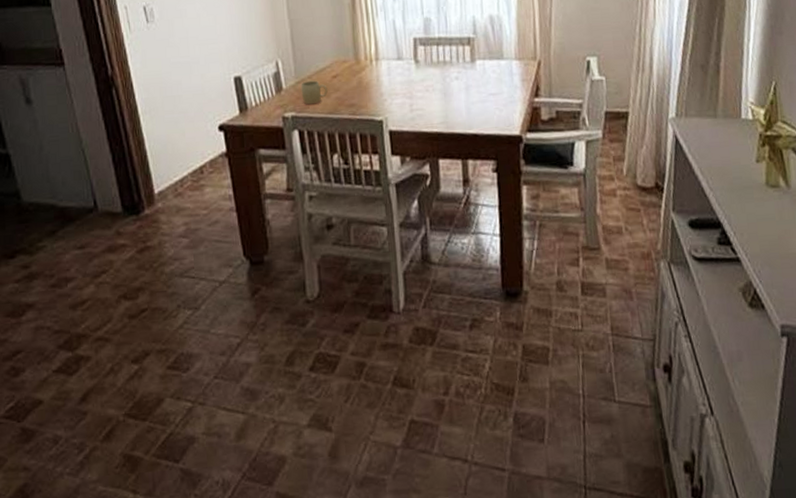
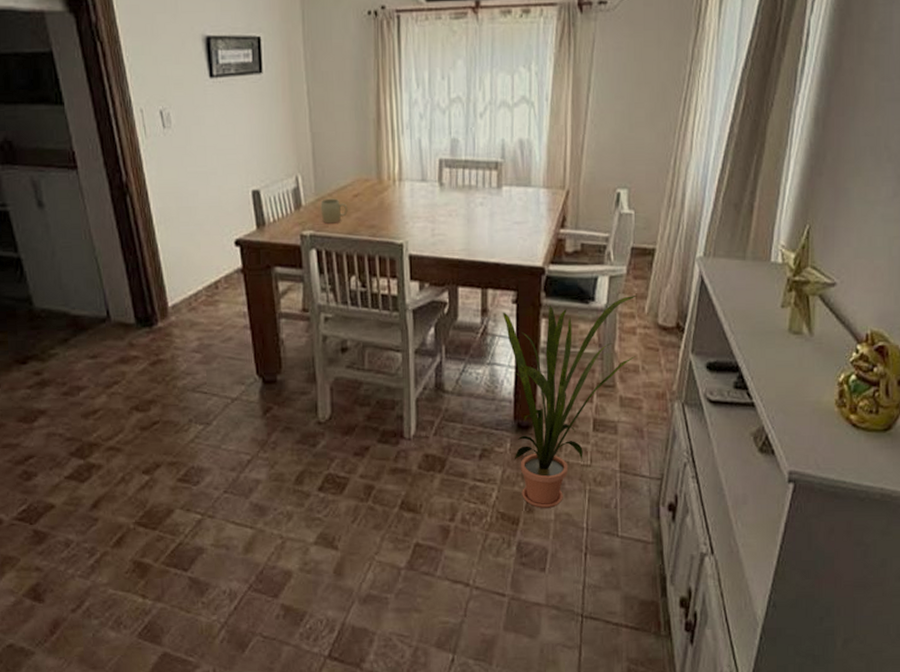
house plant: none [484,158,619,377] -> present [503,296,637,509]

